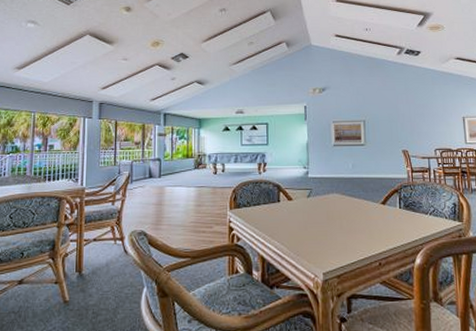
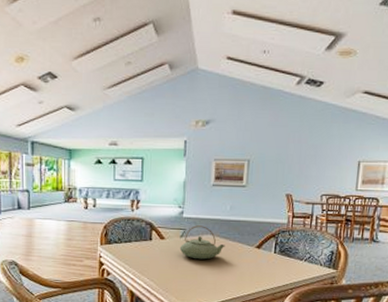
teapot: none [307,185,351,219] -> present [179,225,225,260]

